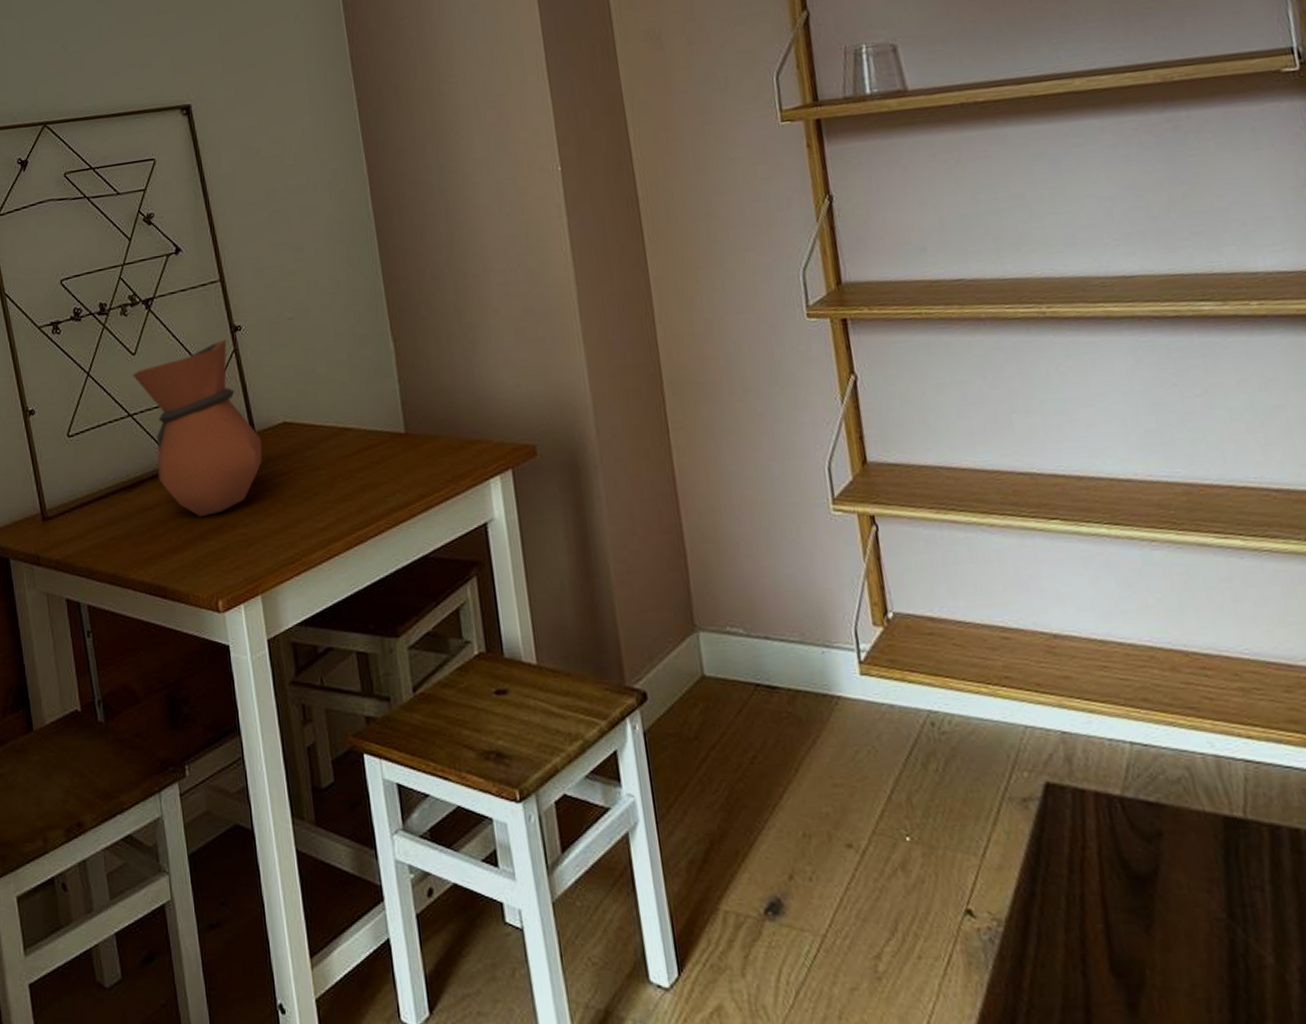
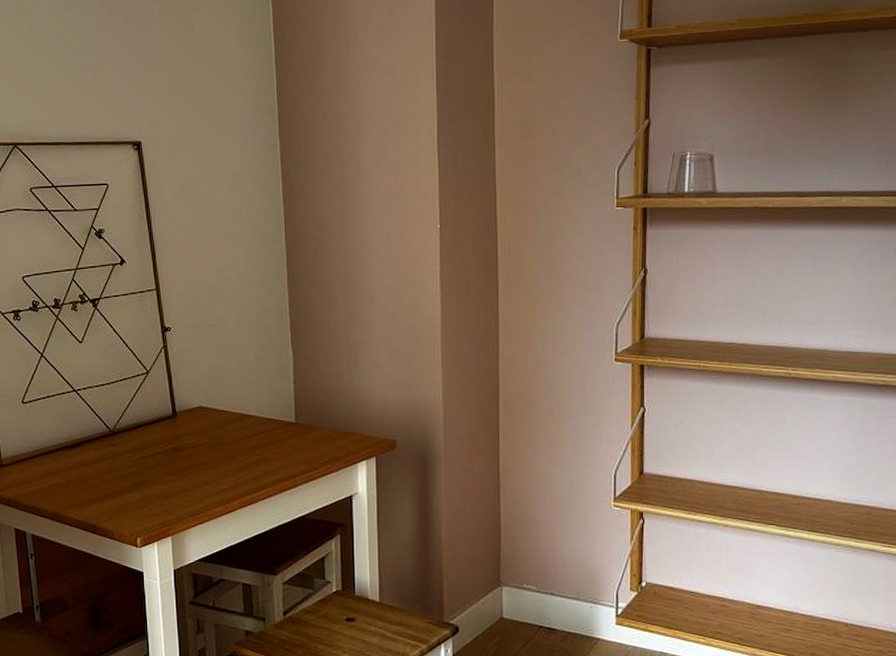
vase: present [133,339,263,517] -> none [79,337,181,474]

